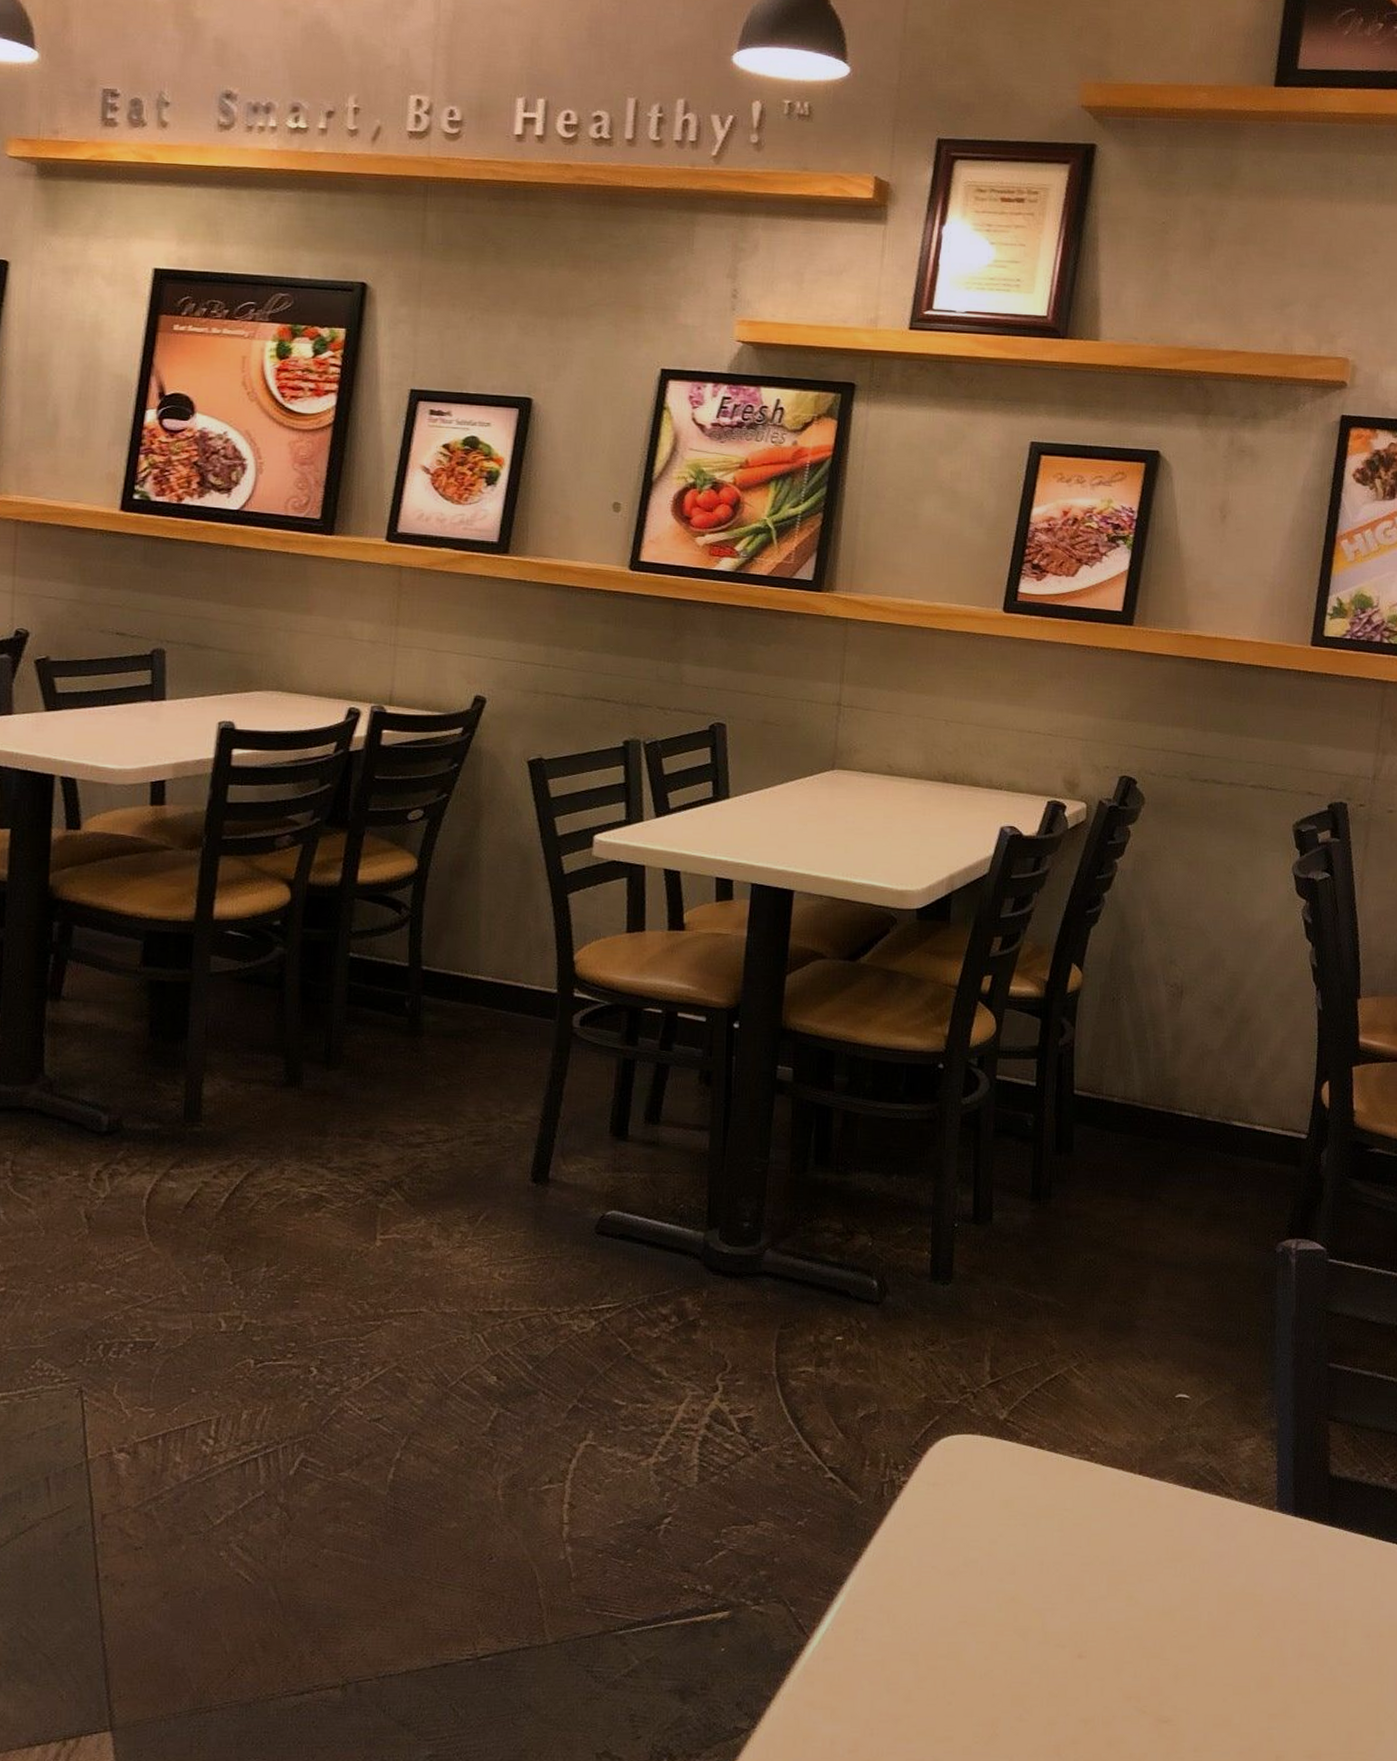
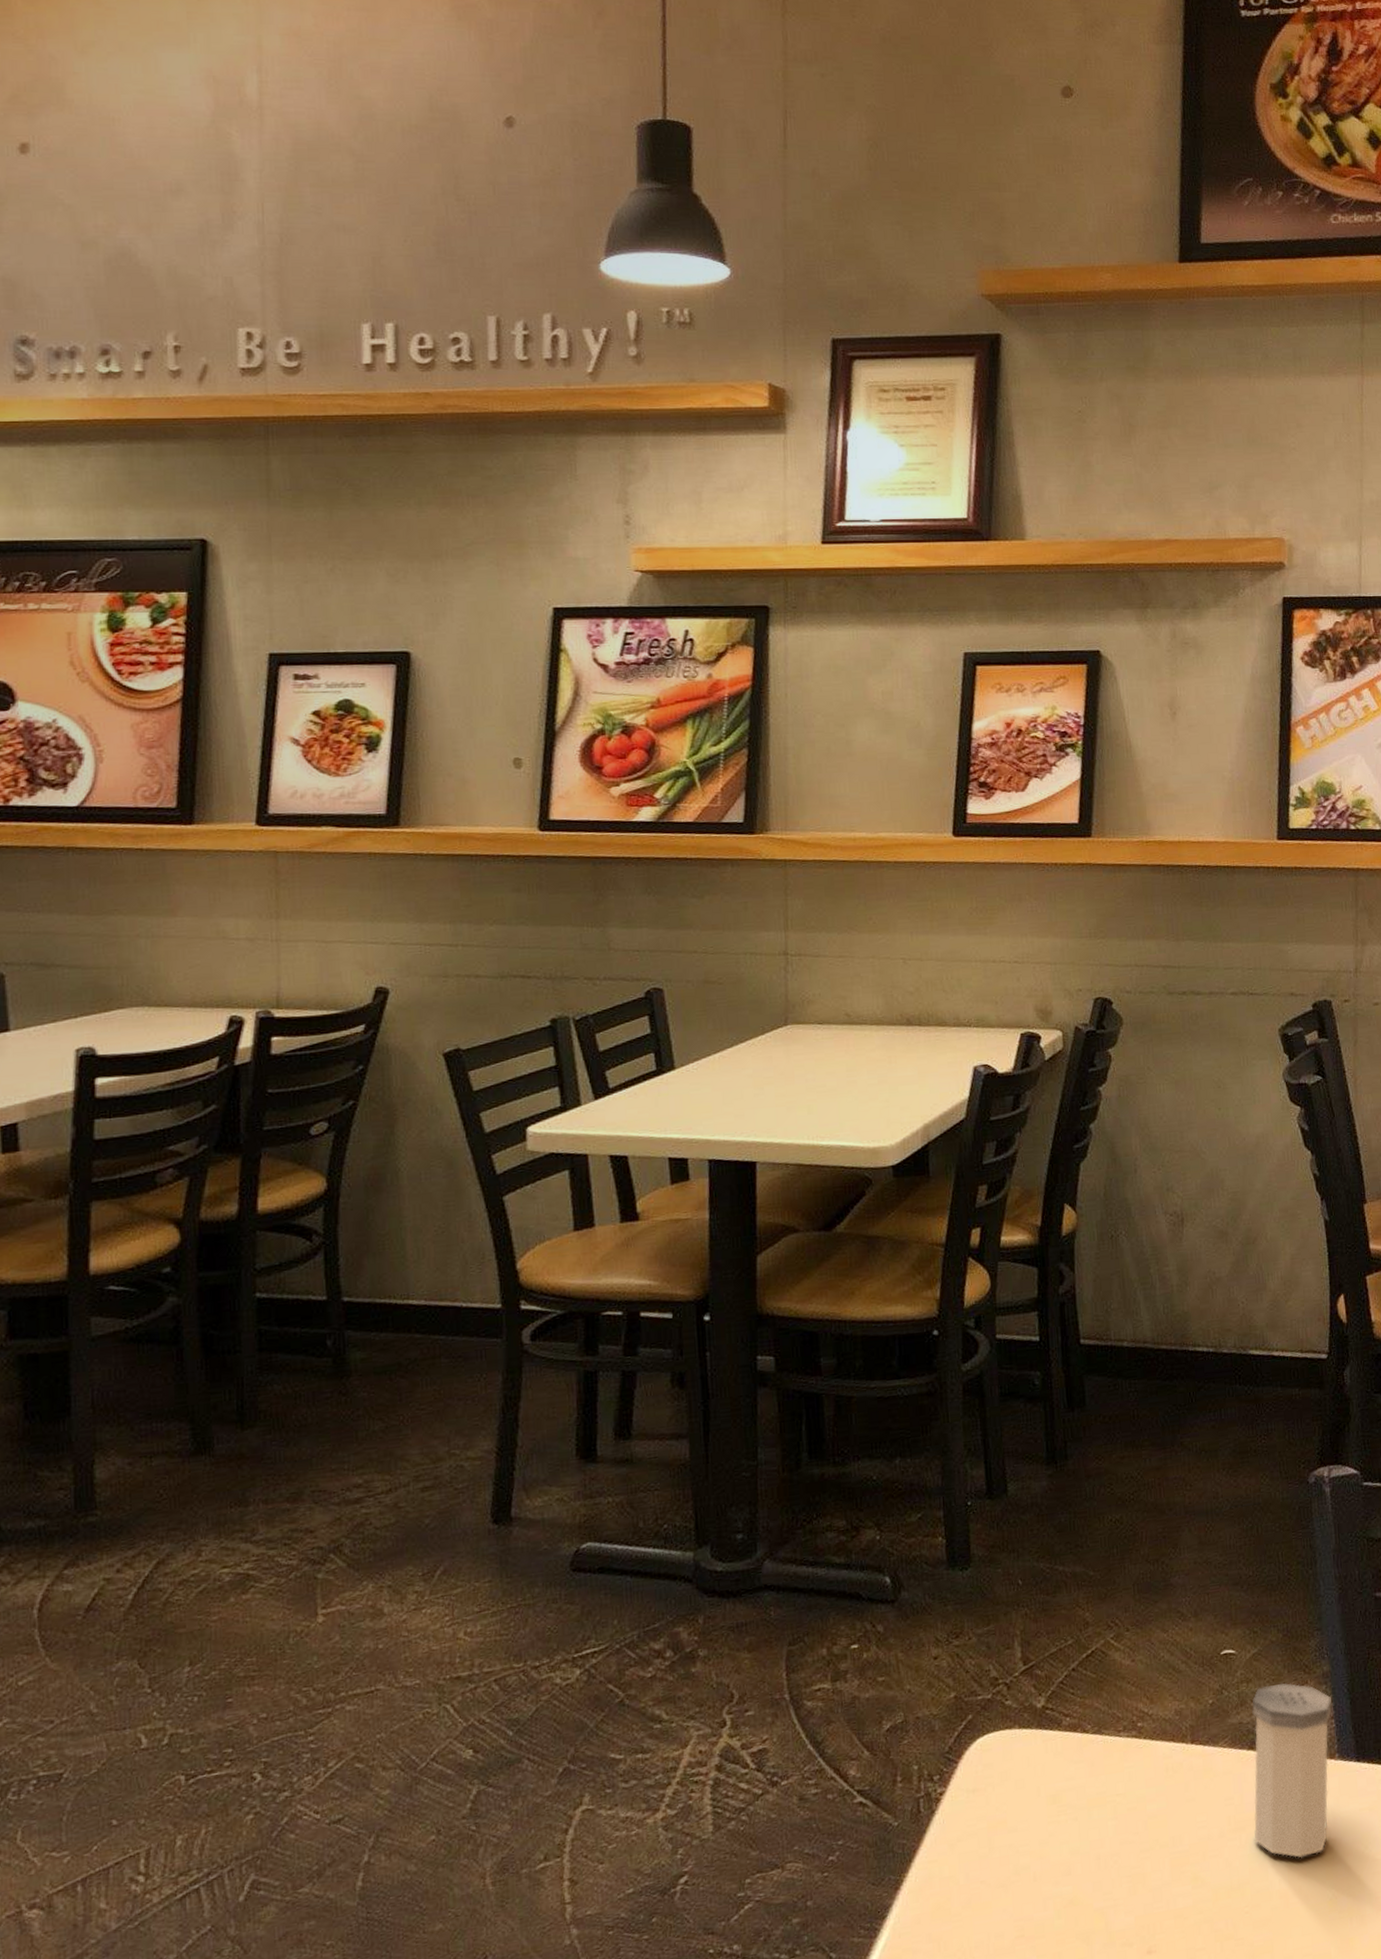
salt shaker: none [1190,1432,1276,1596] -> present [1252,1683,1332,1858]

